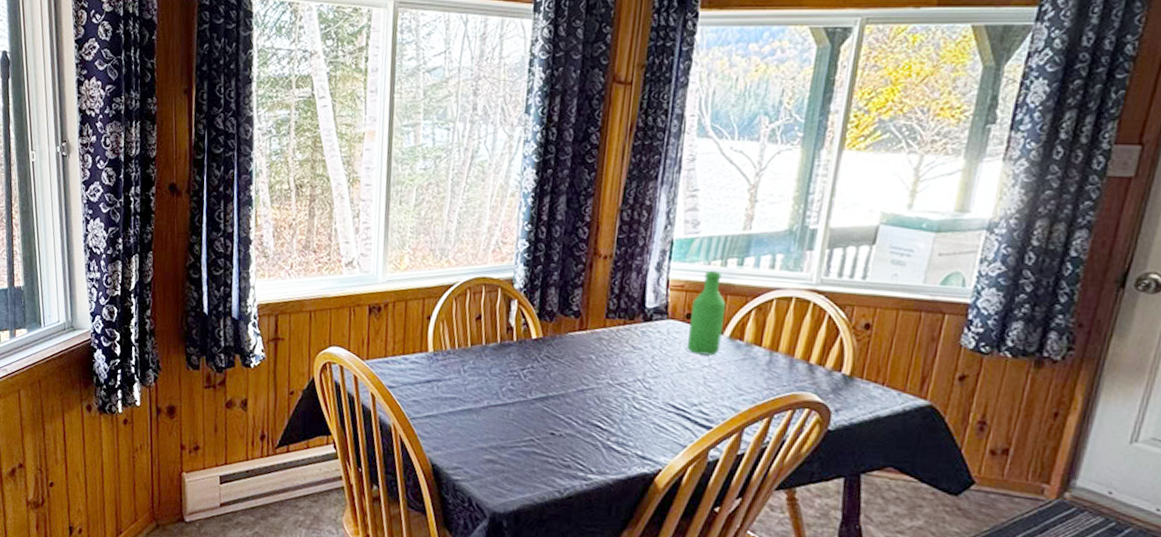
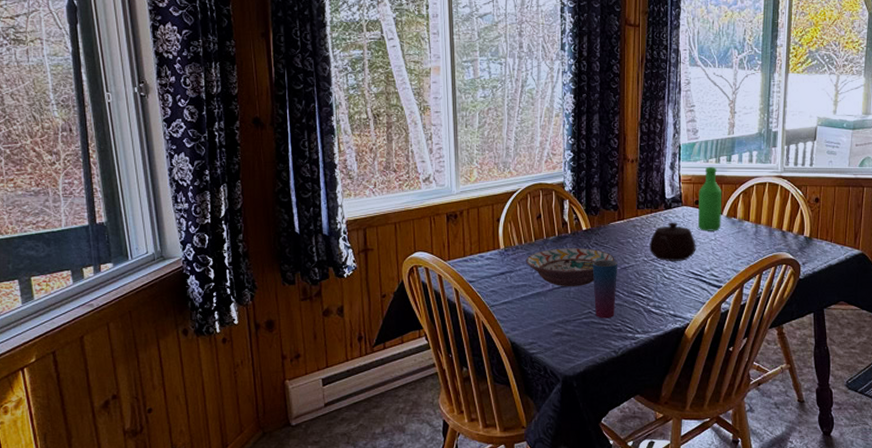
decorative bowl: none [458,358,571,407] -> present [526,248,615,287]
cup: none [538,377,573,451] -> present [592,260,617,318]
teapot: none [617,338,682,390] -> present [649,222,696,261]

